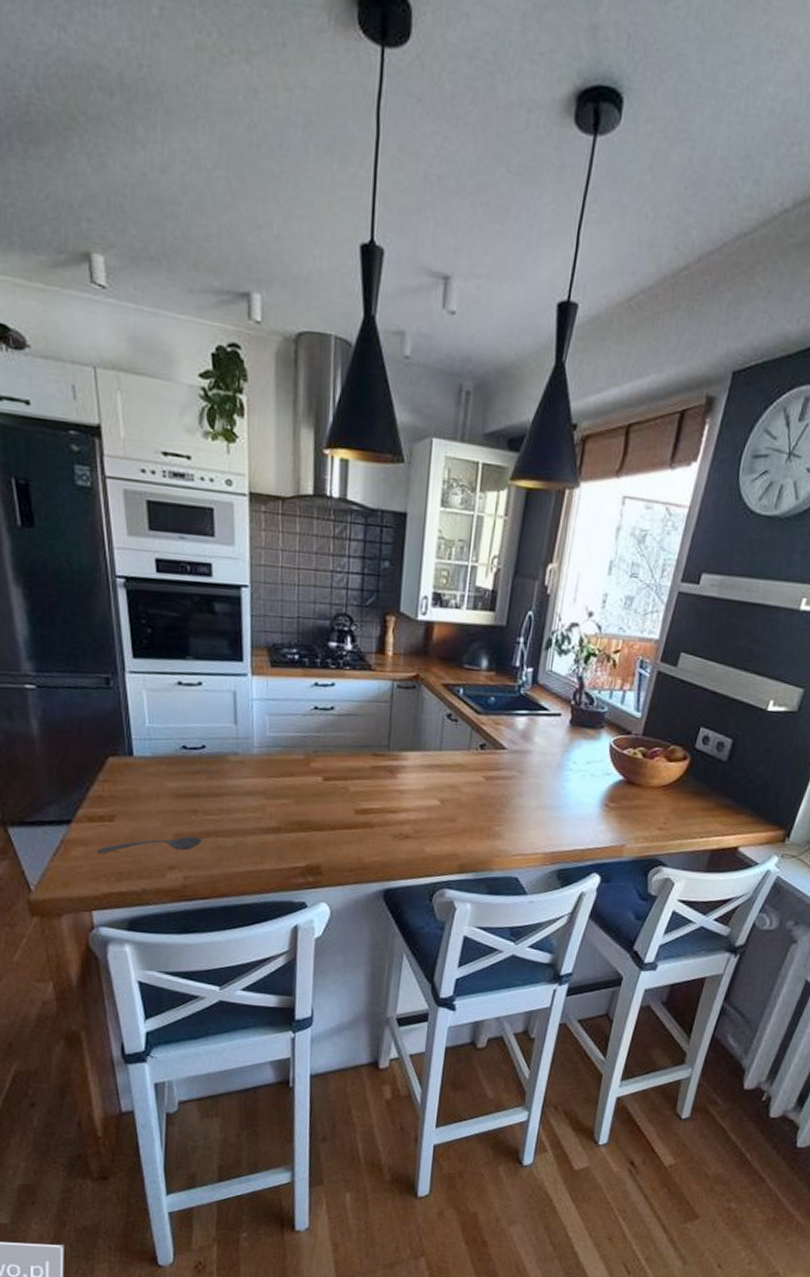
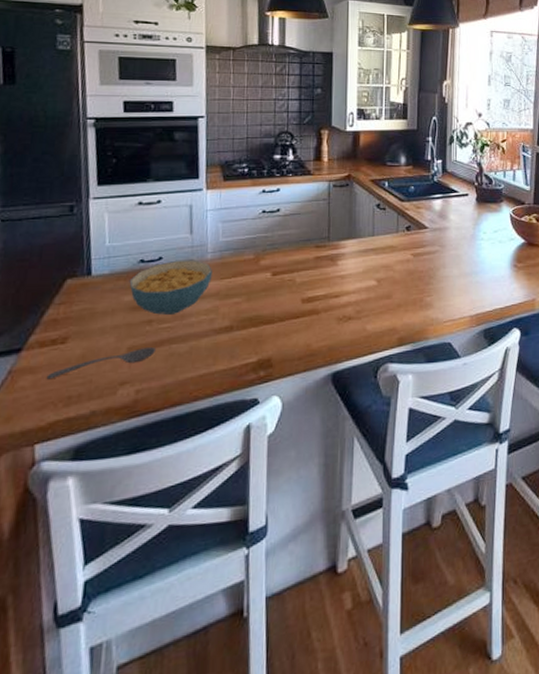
cereal bowl: none [172,751,259,807] -> present [129,261,212,315]

